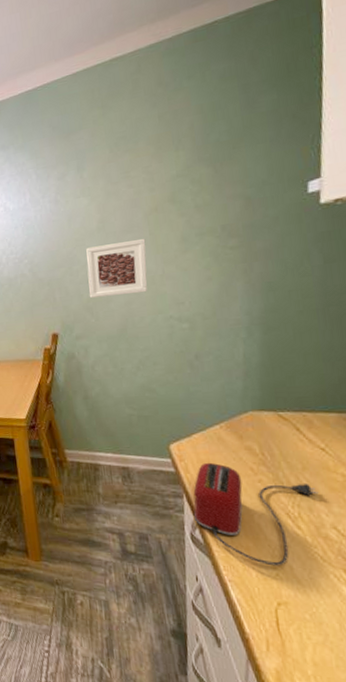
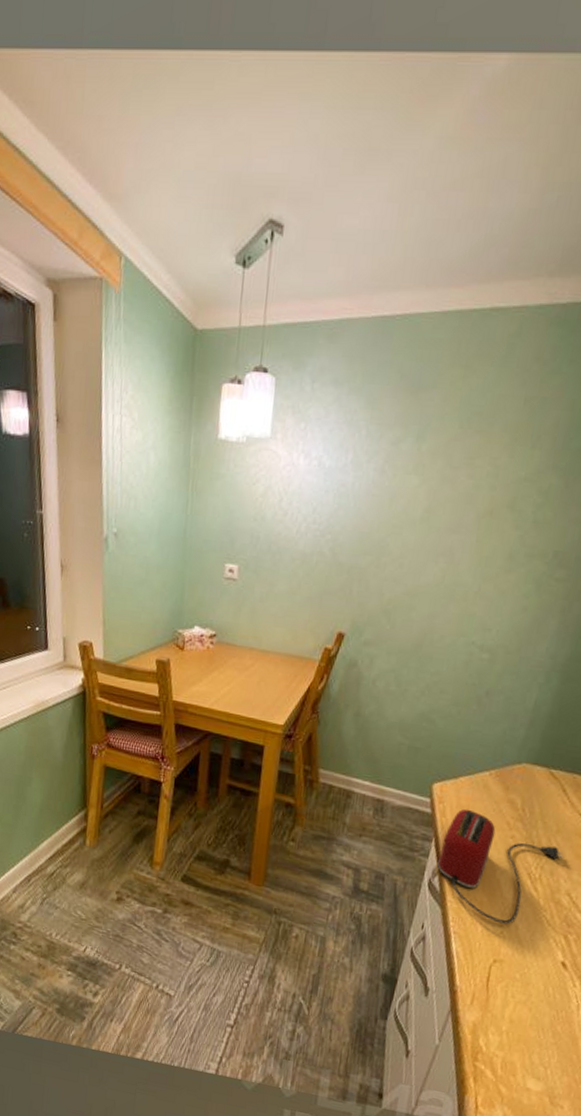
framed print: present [86,238,148,298] -> none [391,538,470,608]

